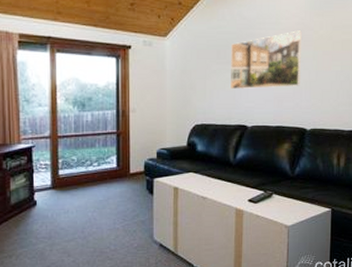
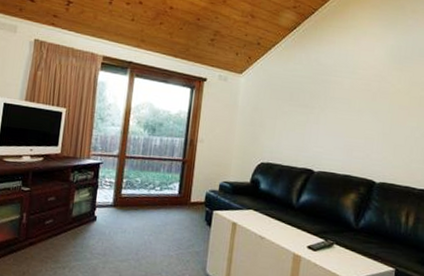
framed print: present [231,30,302,89] -> none [300,82,379,138]

